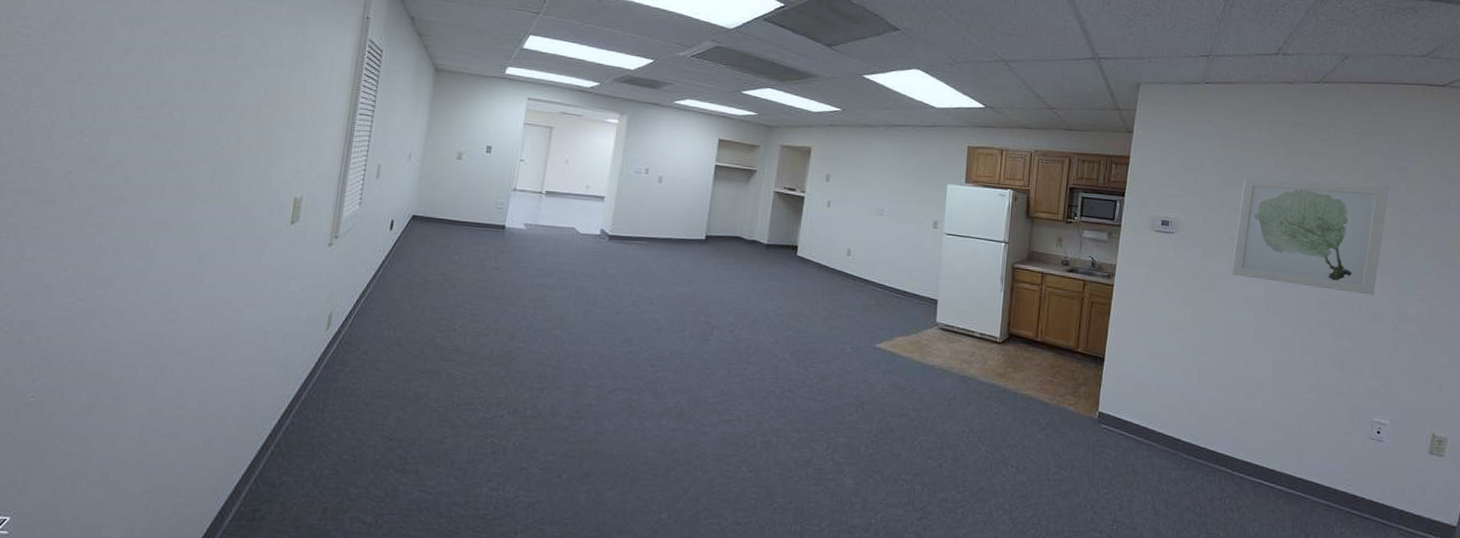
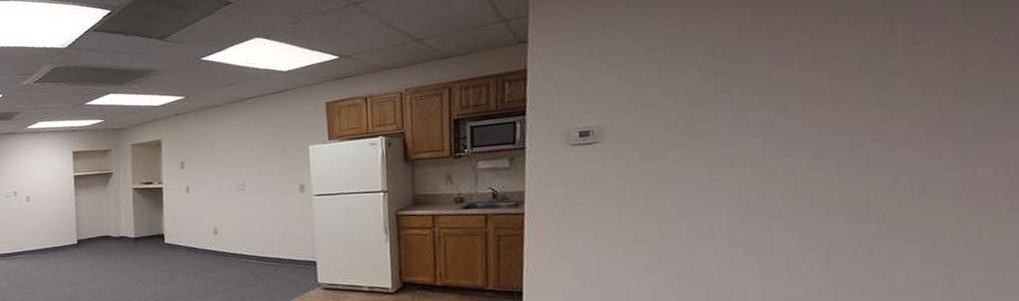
wall art: present [1232,178,1389,295] -> none [685,22,932,176]

